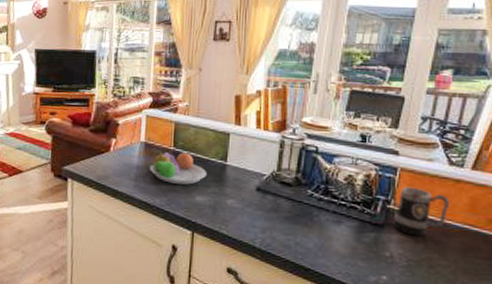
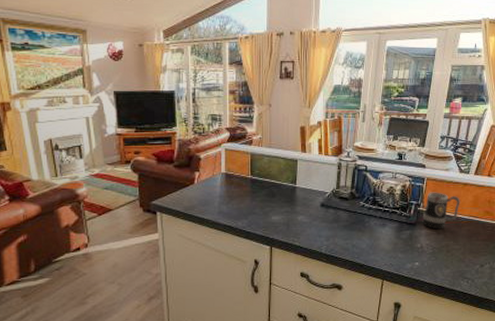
fruit bowl: present [149,151,207,185] -> none [230,179,280,207]

